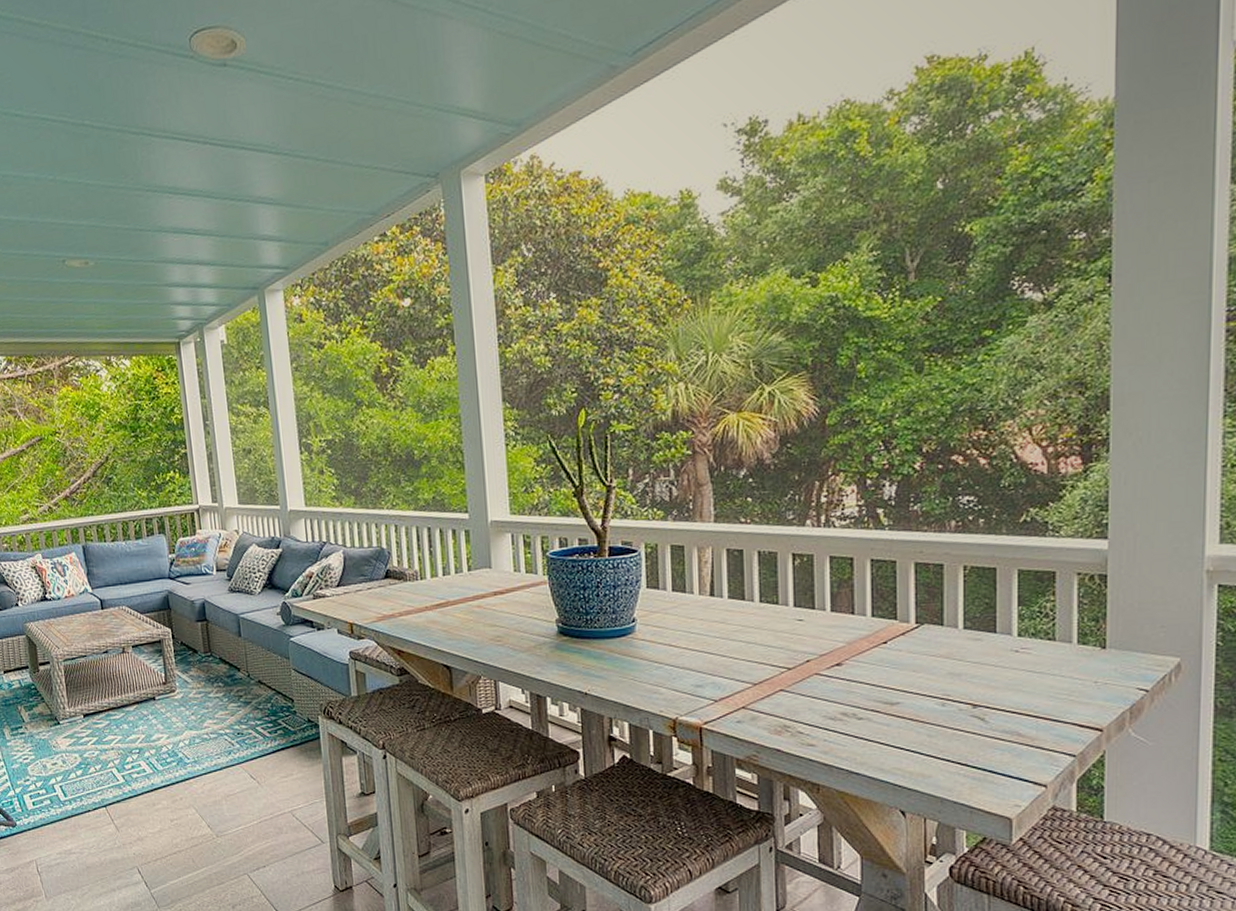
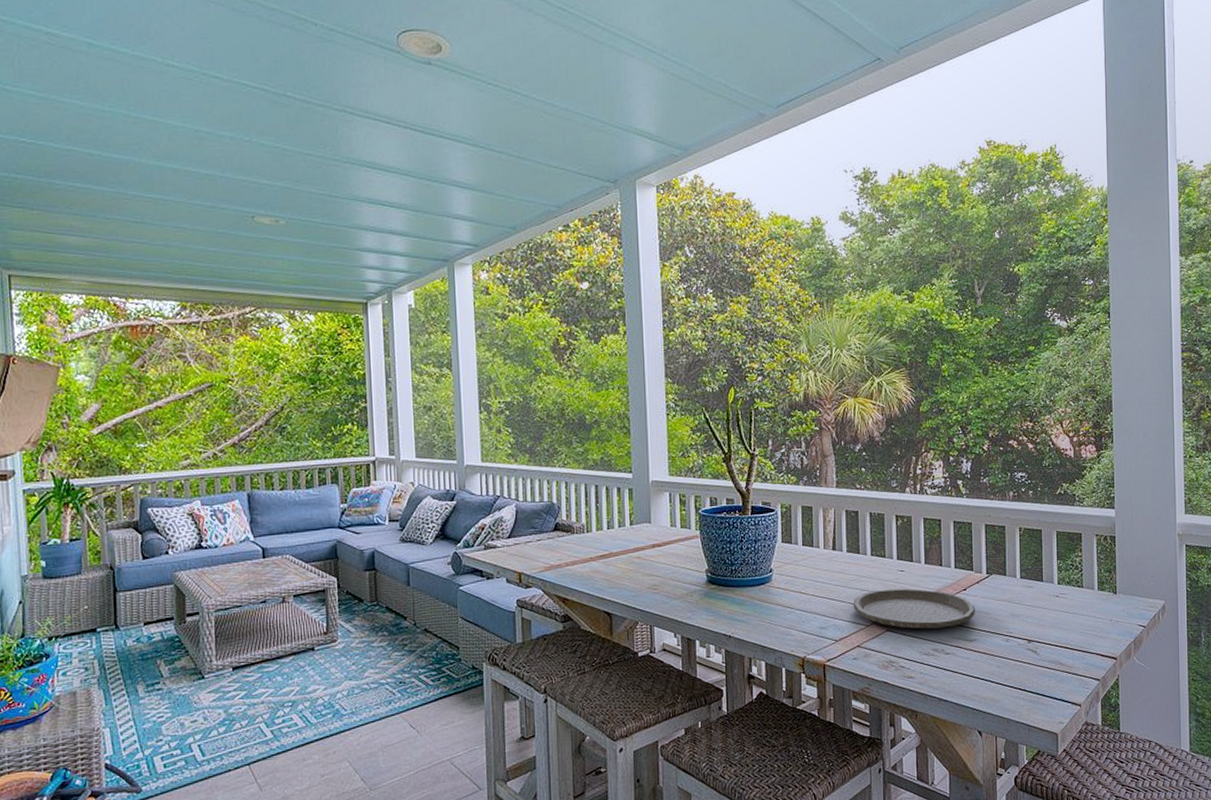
plate: none [736,640,899,689] -> present [853,588,975,629]

